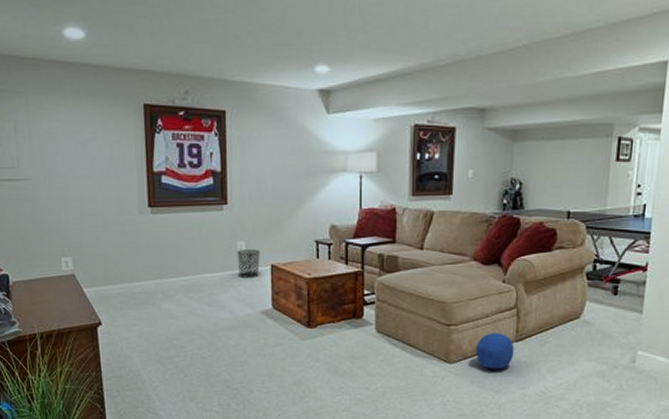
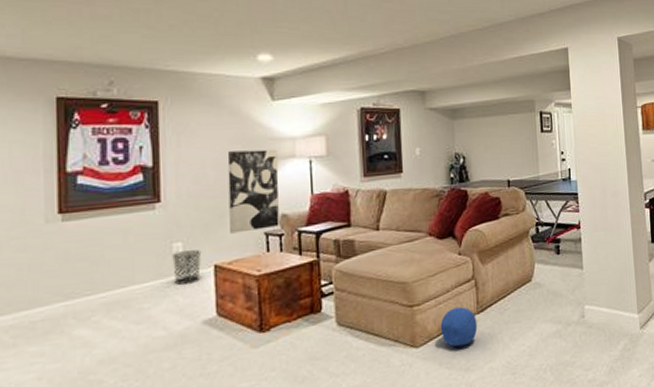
wall art: none [284,162,330,239] -> present [227,149,279,234]

